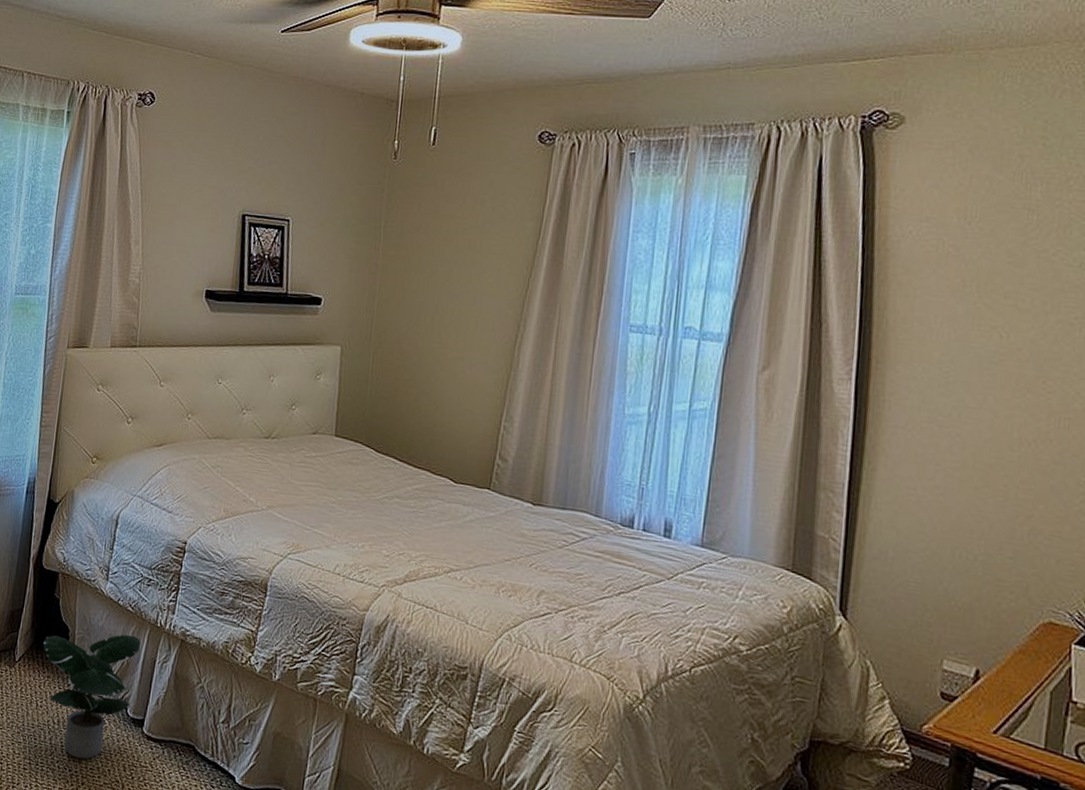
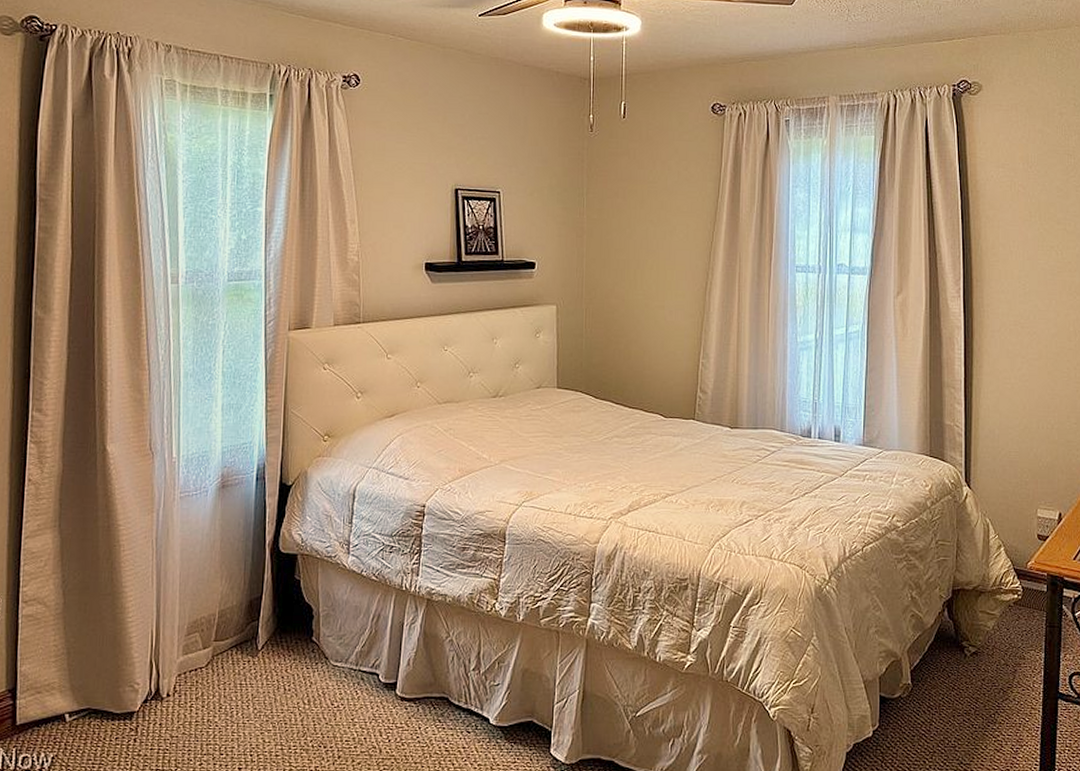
potted plant: present [43,634,142,759] -> none [287,603,388,734]

